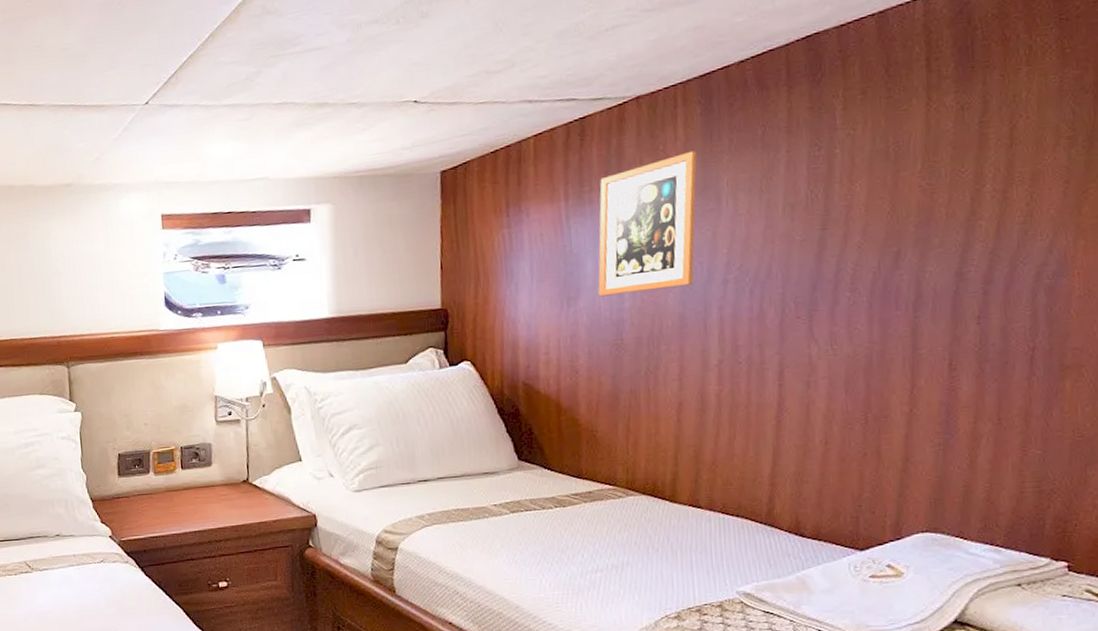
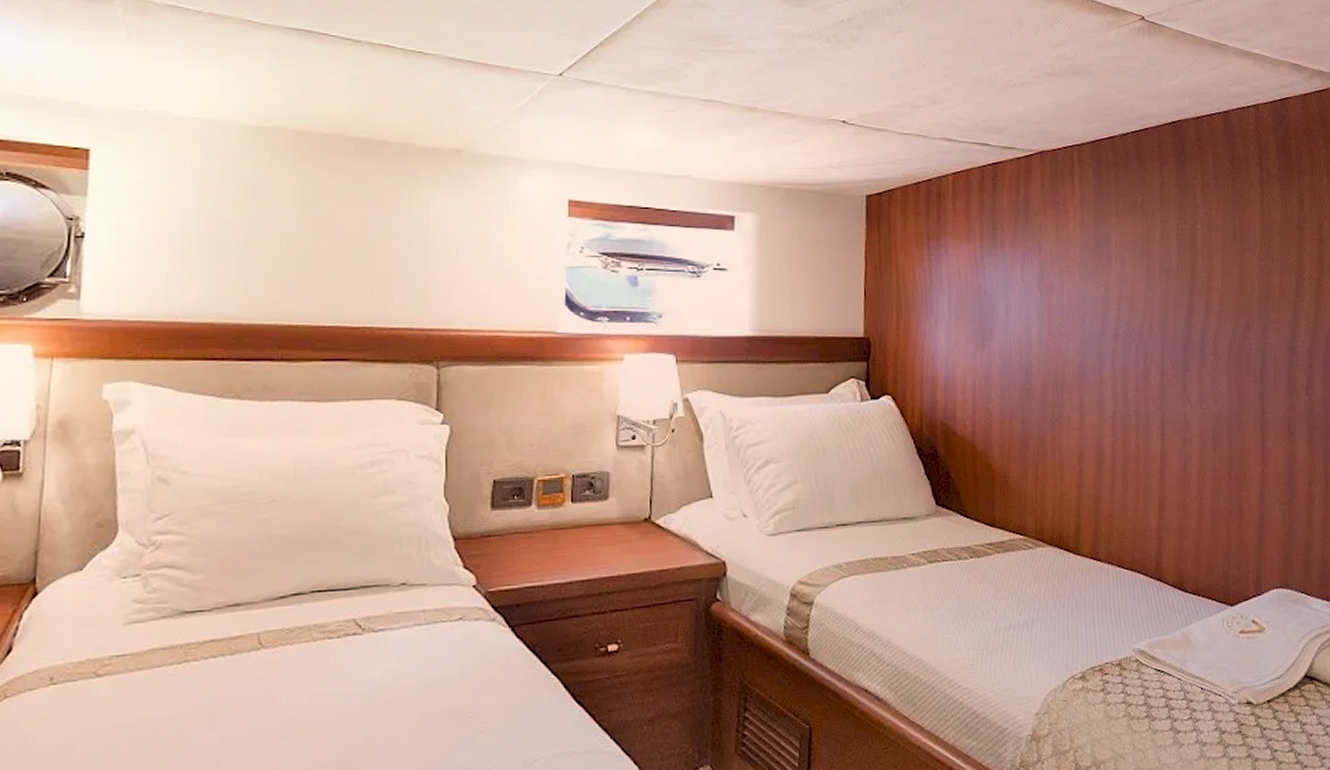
picture frame: present [598,150,697,297] -> none [1009,209,1091,340]

